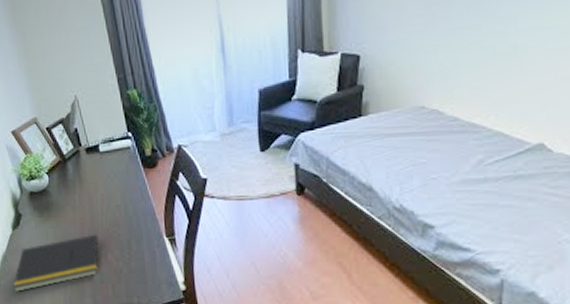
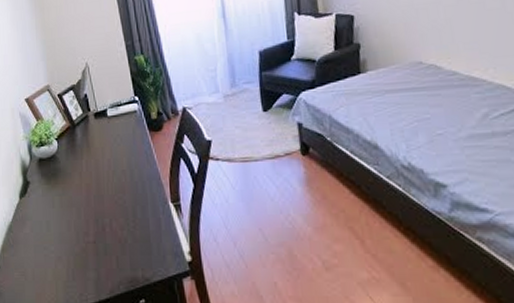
notepad: present [12,234,99,293] -> none [15,201,105,267]

